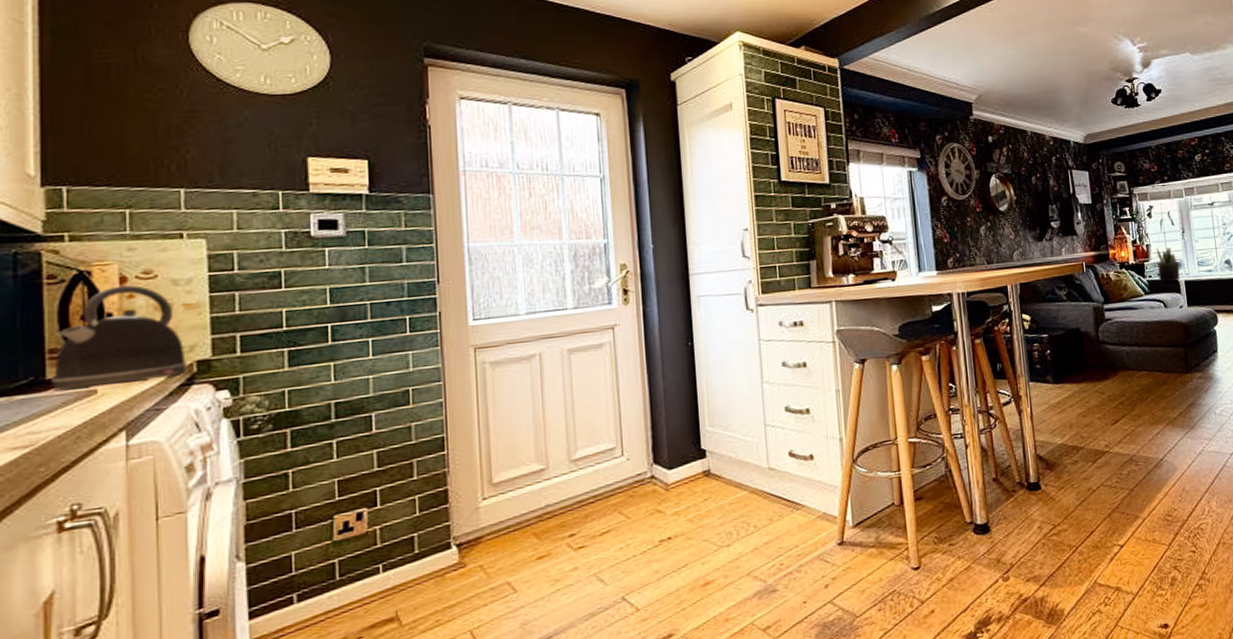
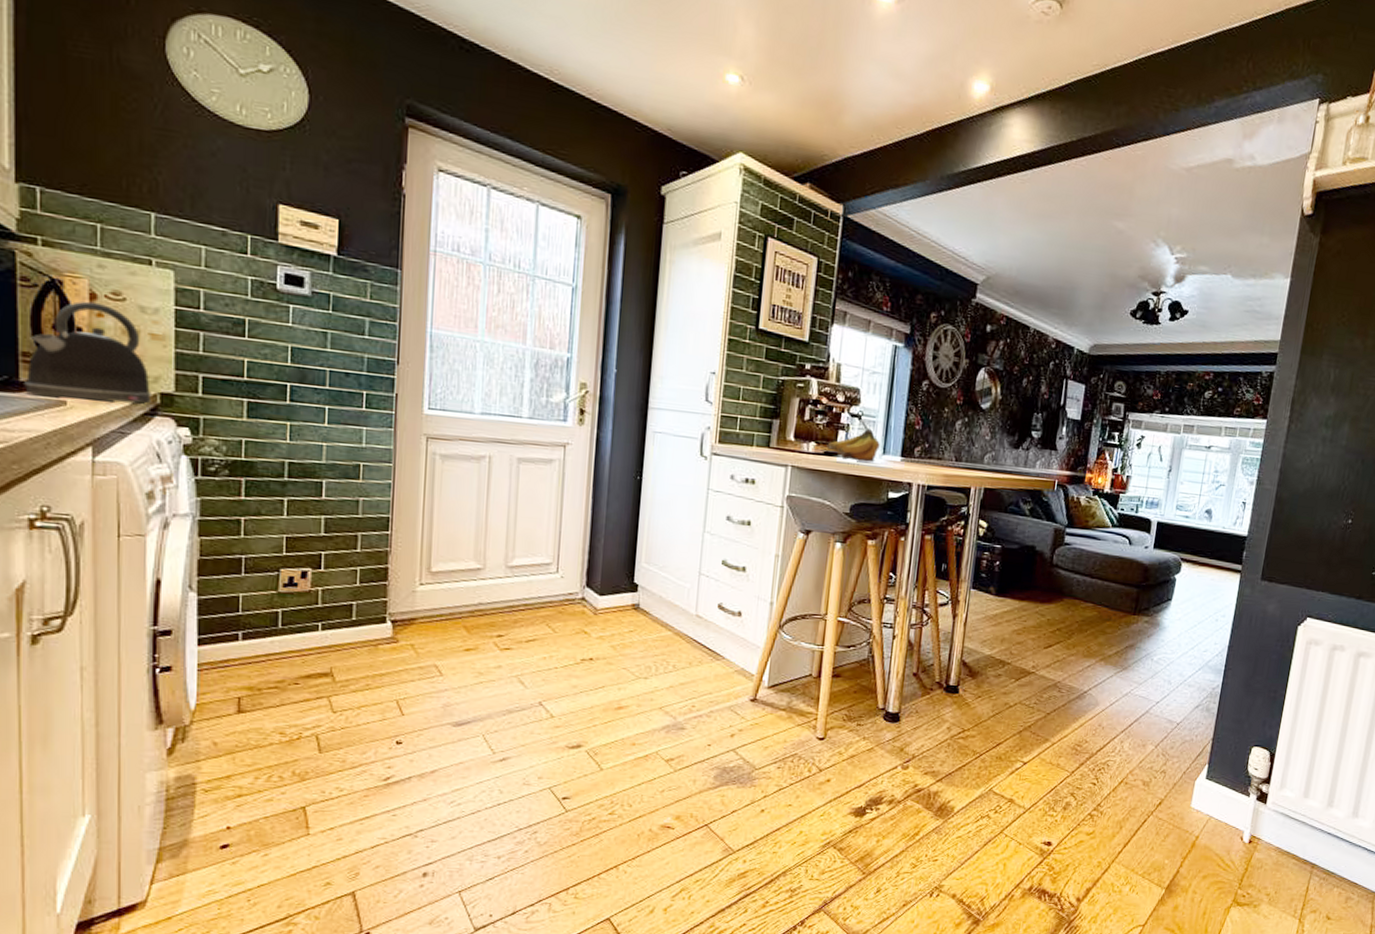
fruit: none [865,251,915,285] -> present [826,429,880,463]
planter: present [1156,247,1181,282] -> none [1131,480,1158,520]

